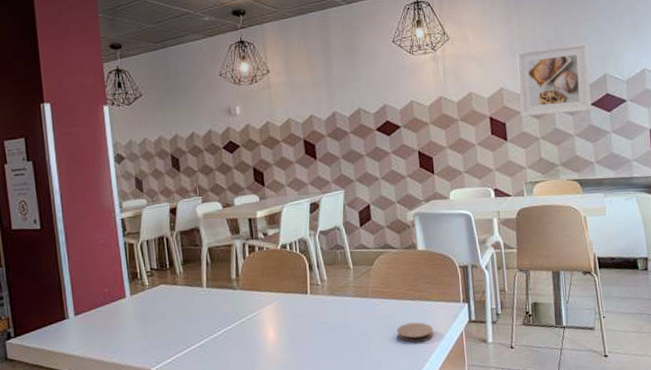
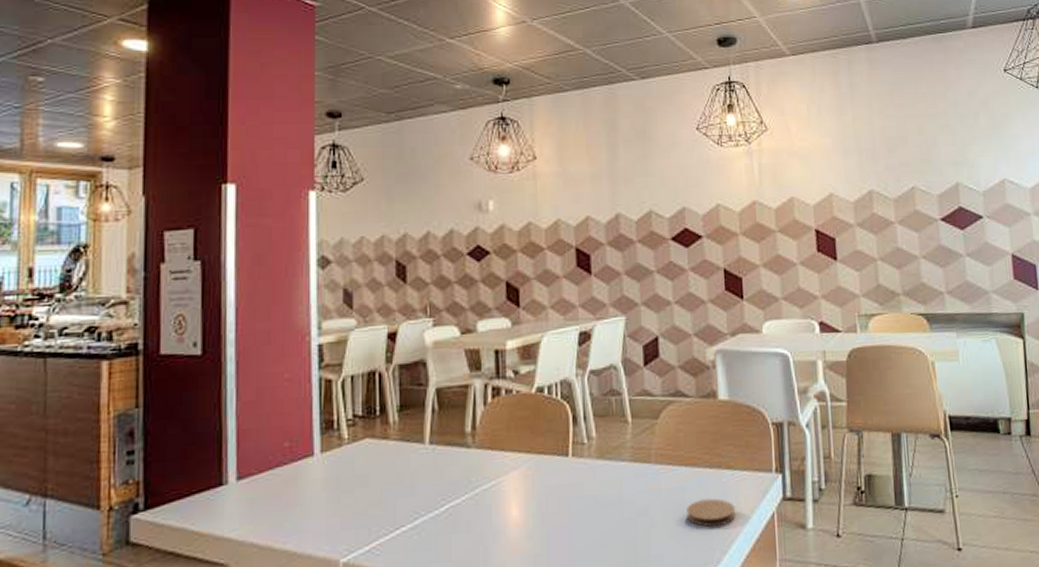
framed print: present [517,42,591,117] -> none [850,143,941,231]

